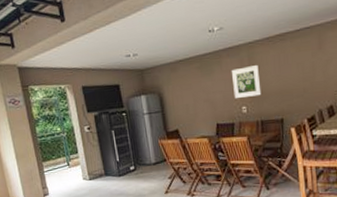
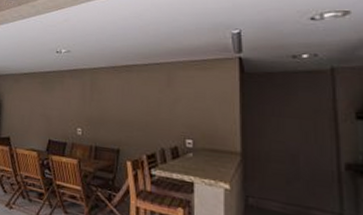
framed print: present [232,64,262,99] -> none [71,90,100,121]

